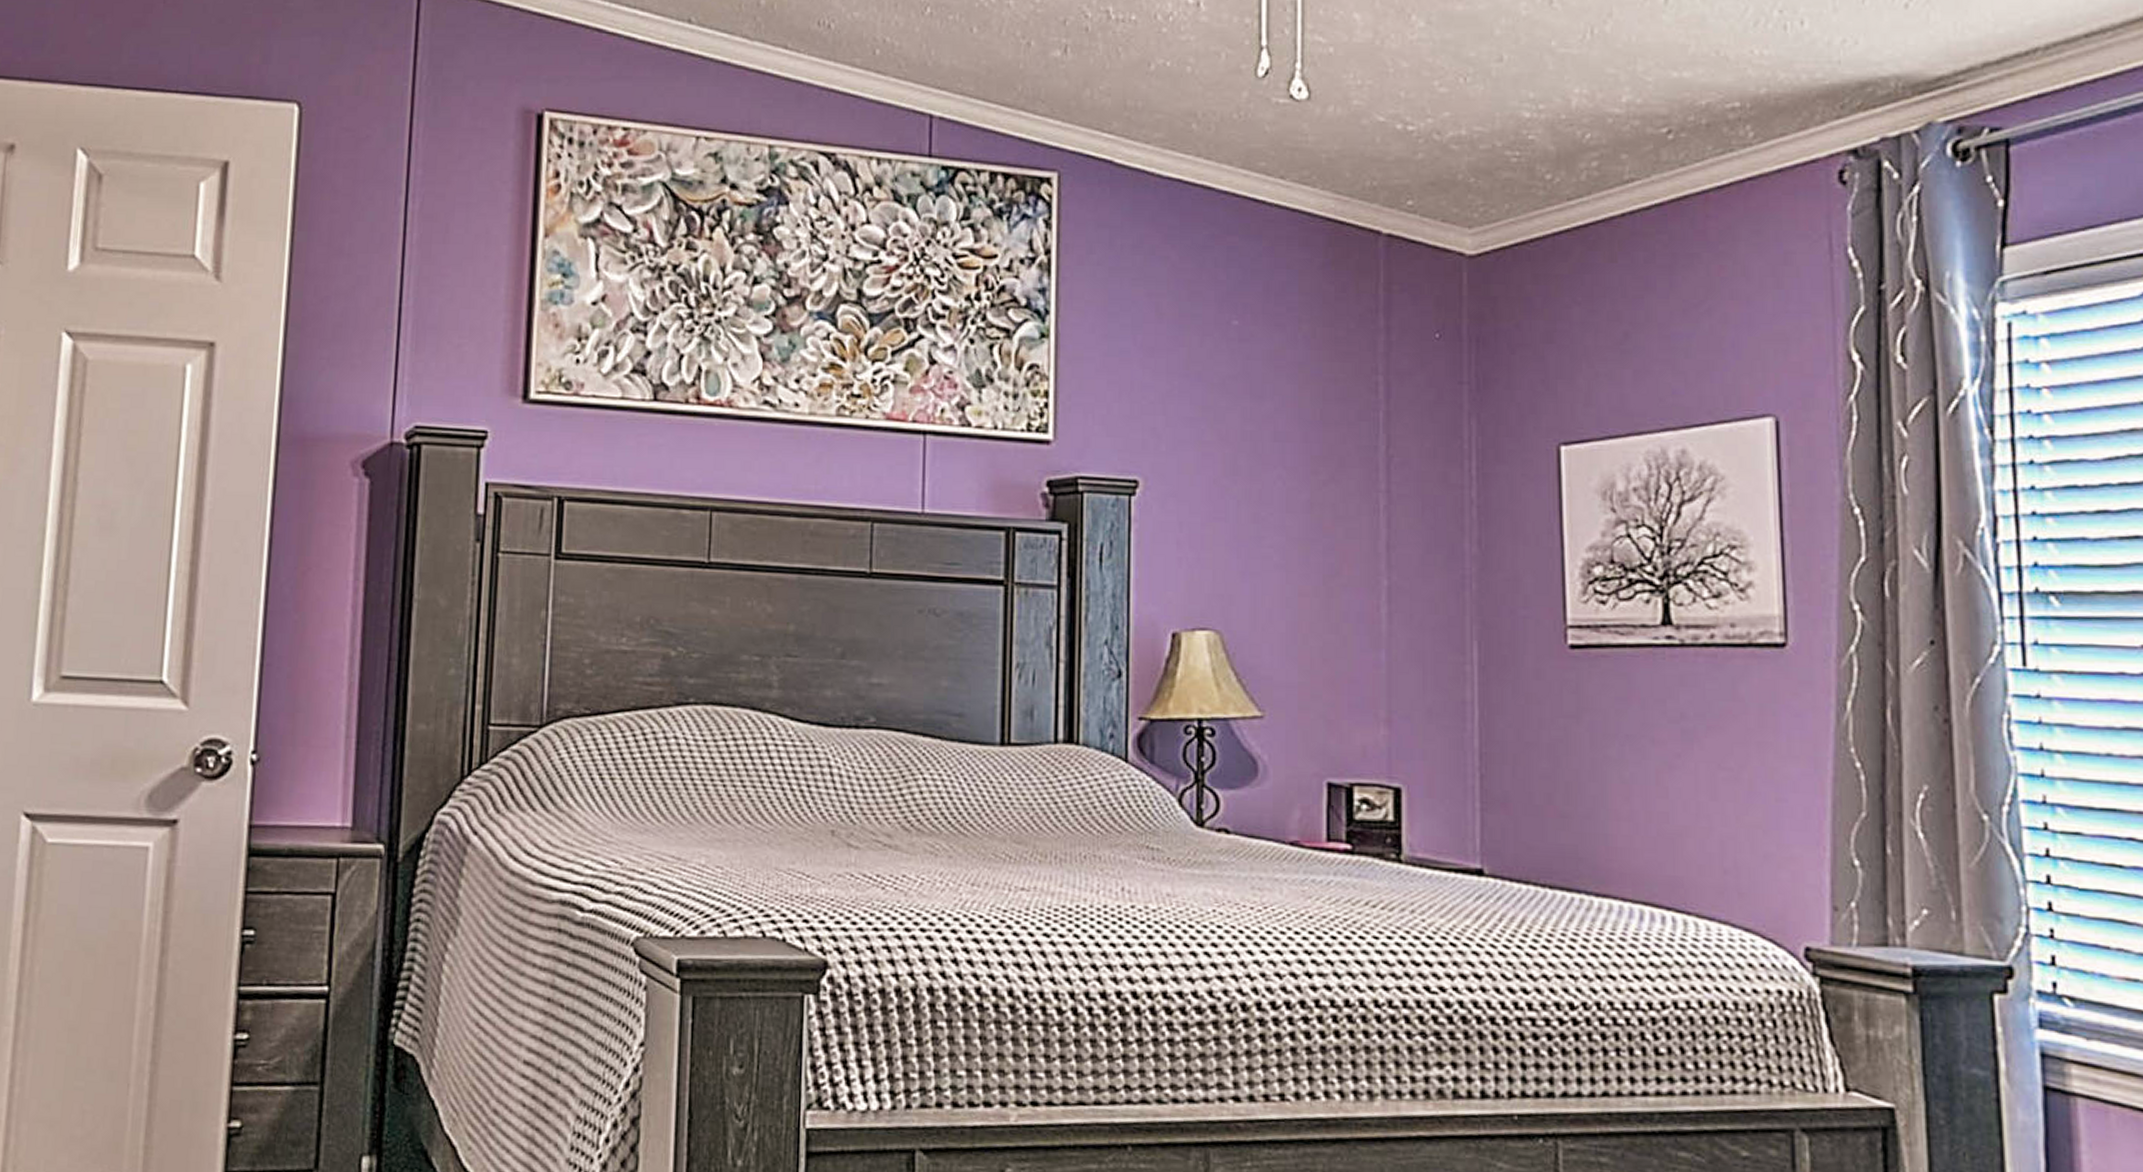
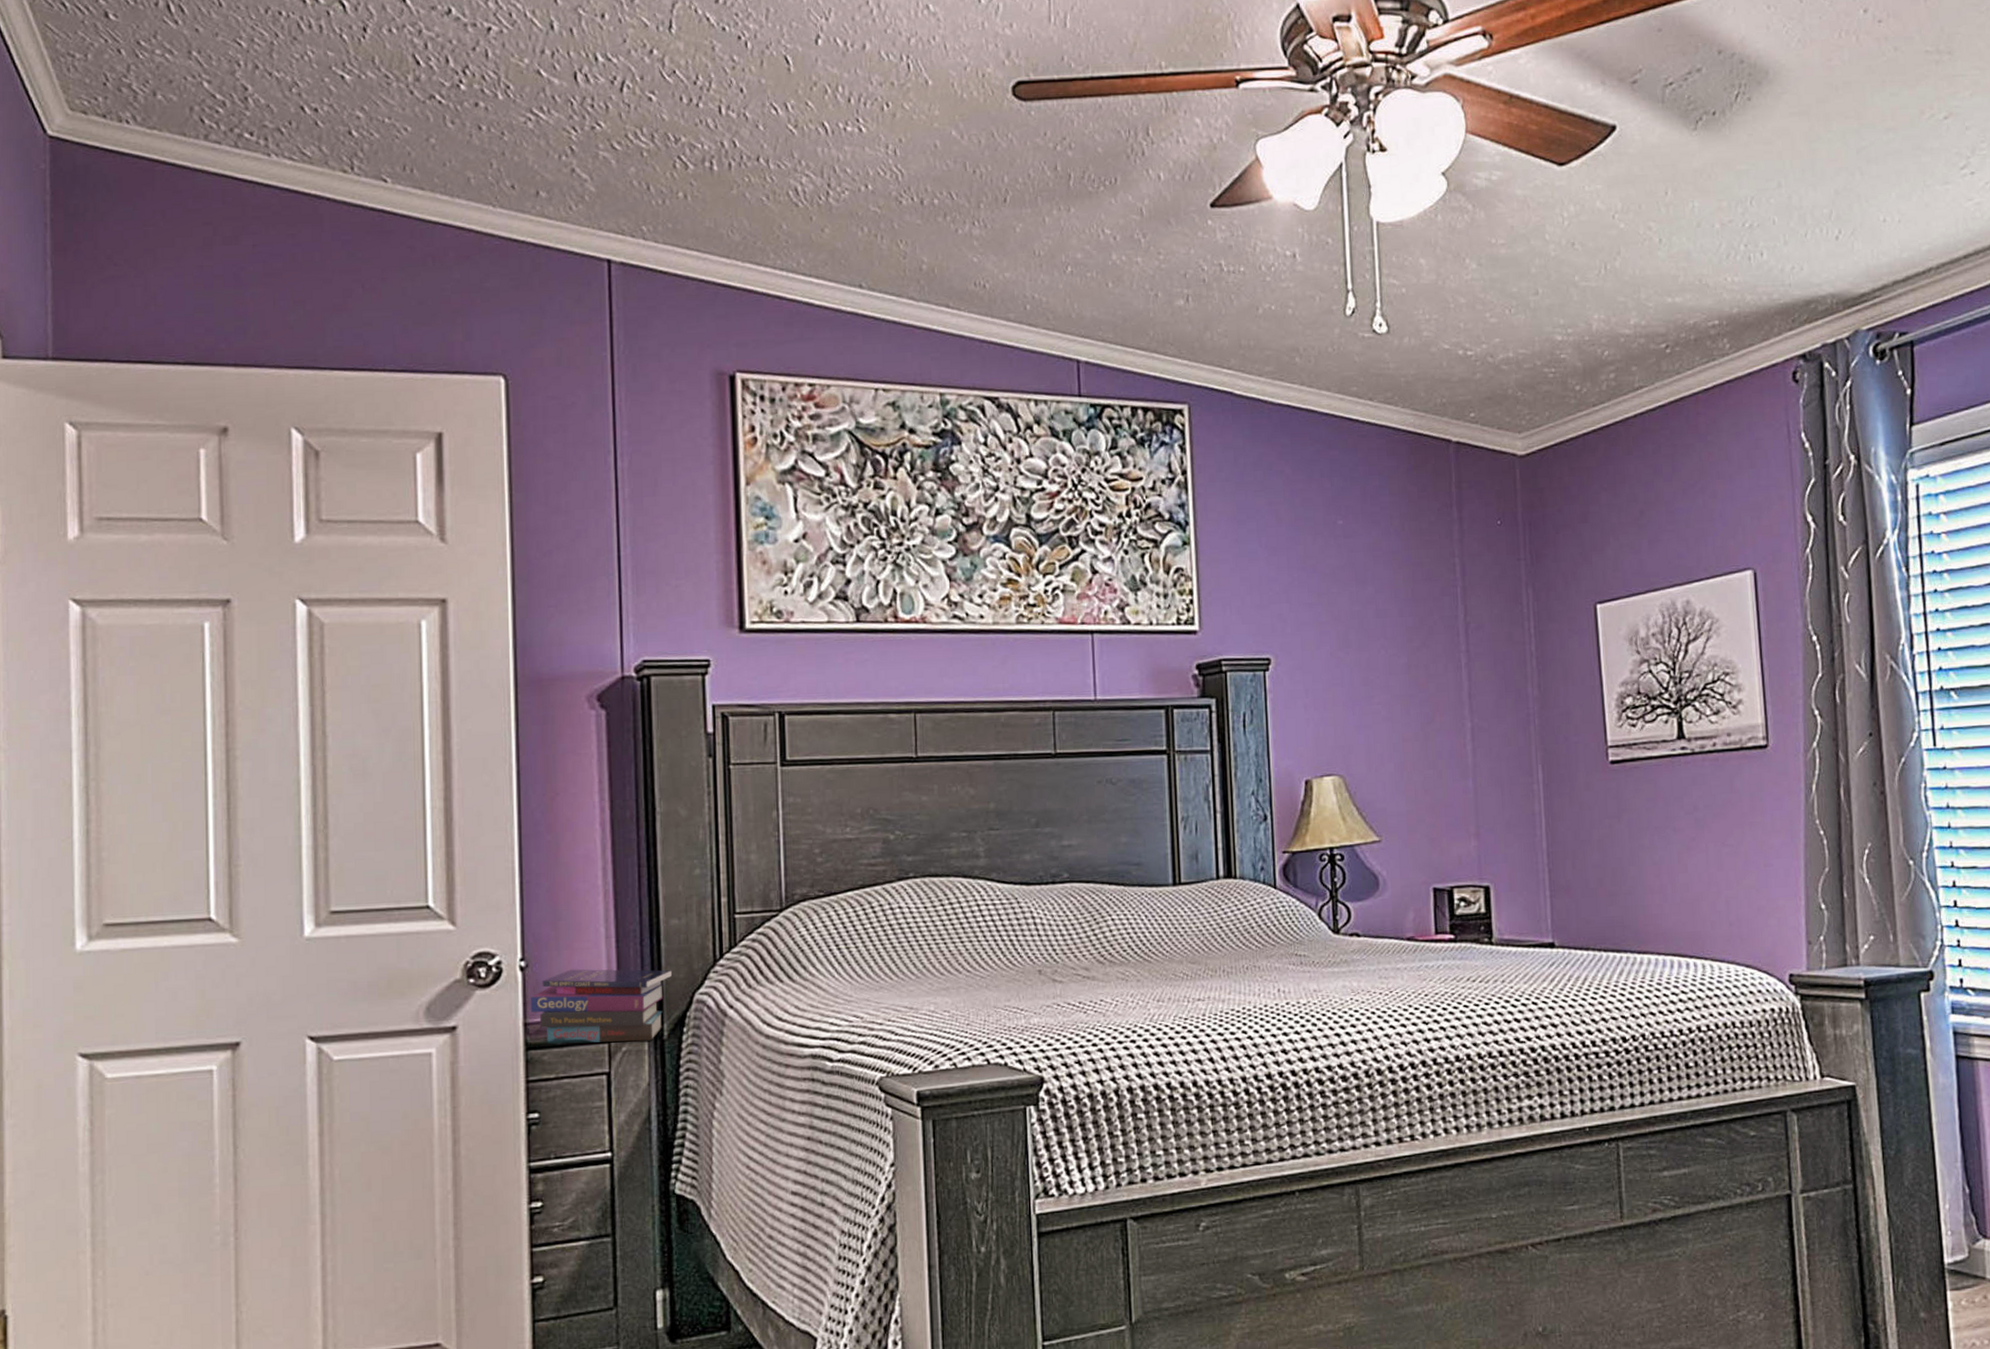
books: none [257,769,413,862] -> present [530,969,672,1045]

